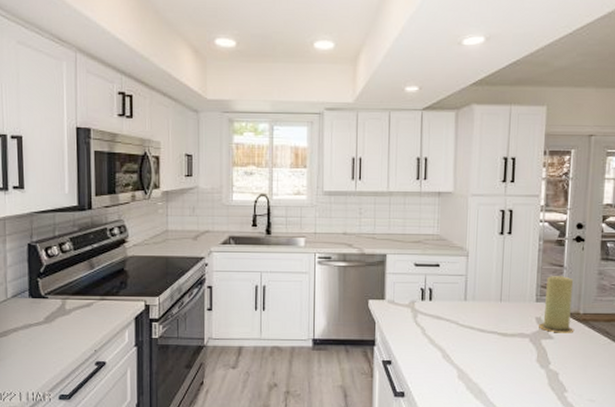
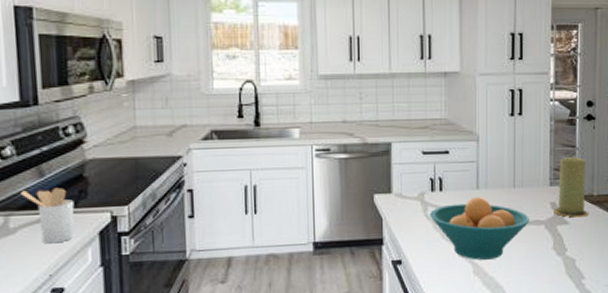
utensil holder: none [75,278,117,325] -> present [21,187,75,244]
fruit bowl: none [419,308,514,366] -> present [430,197,529,260]

